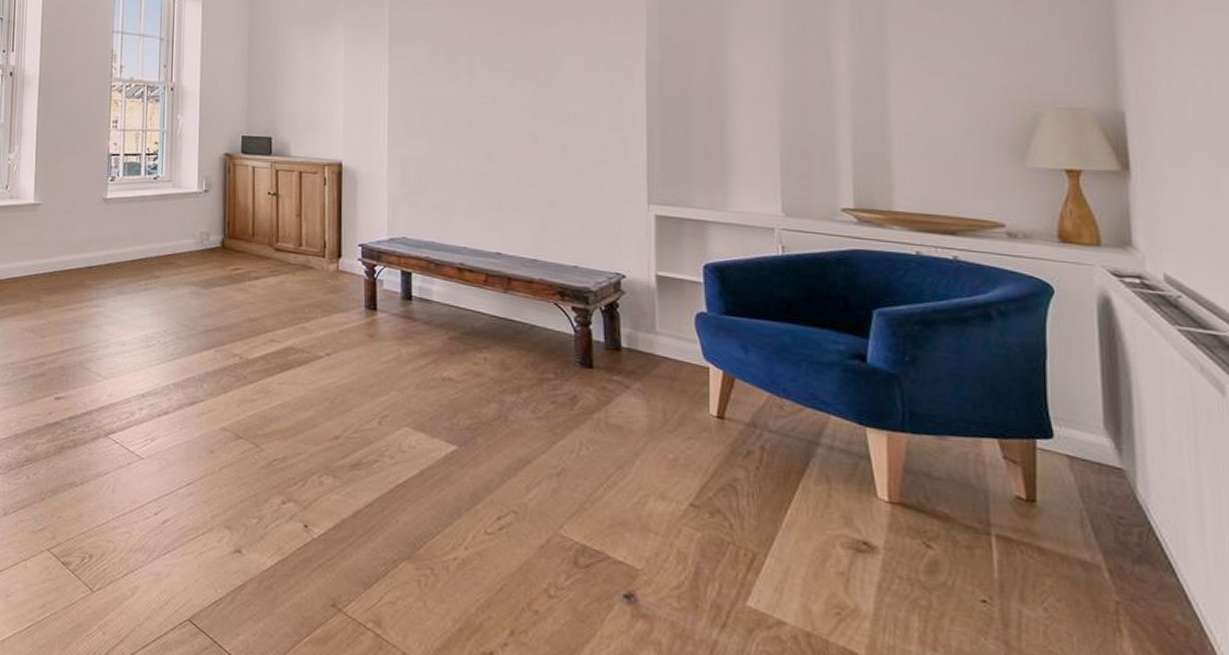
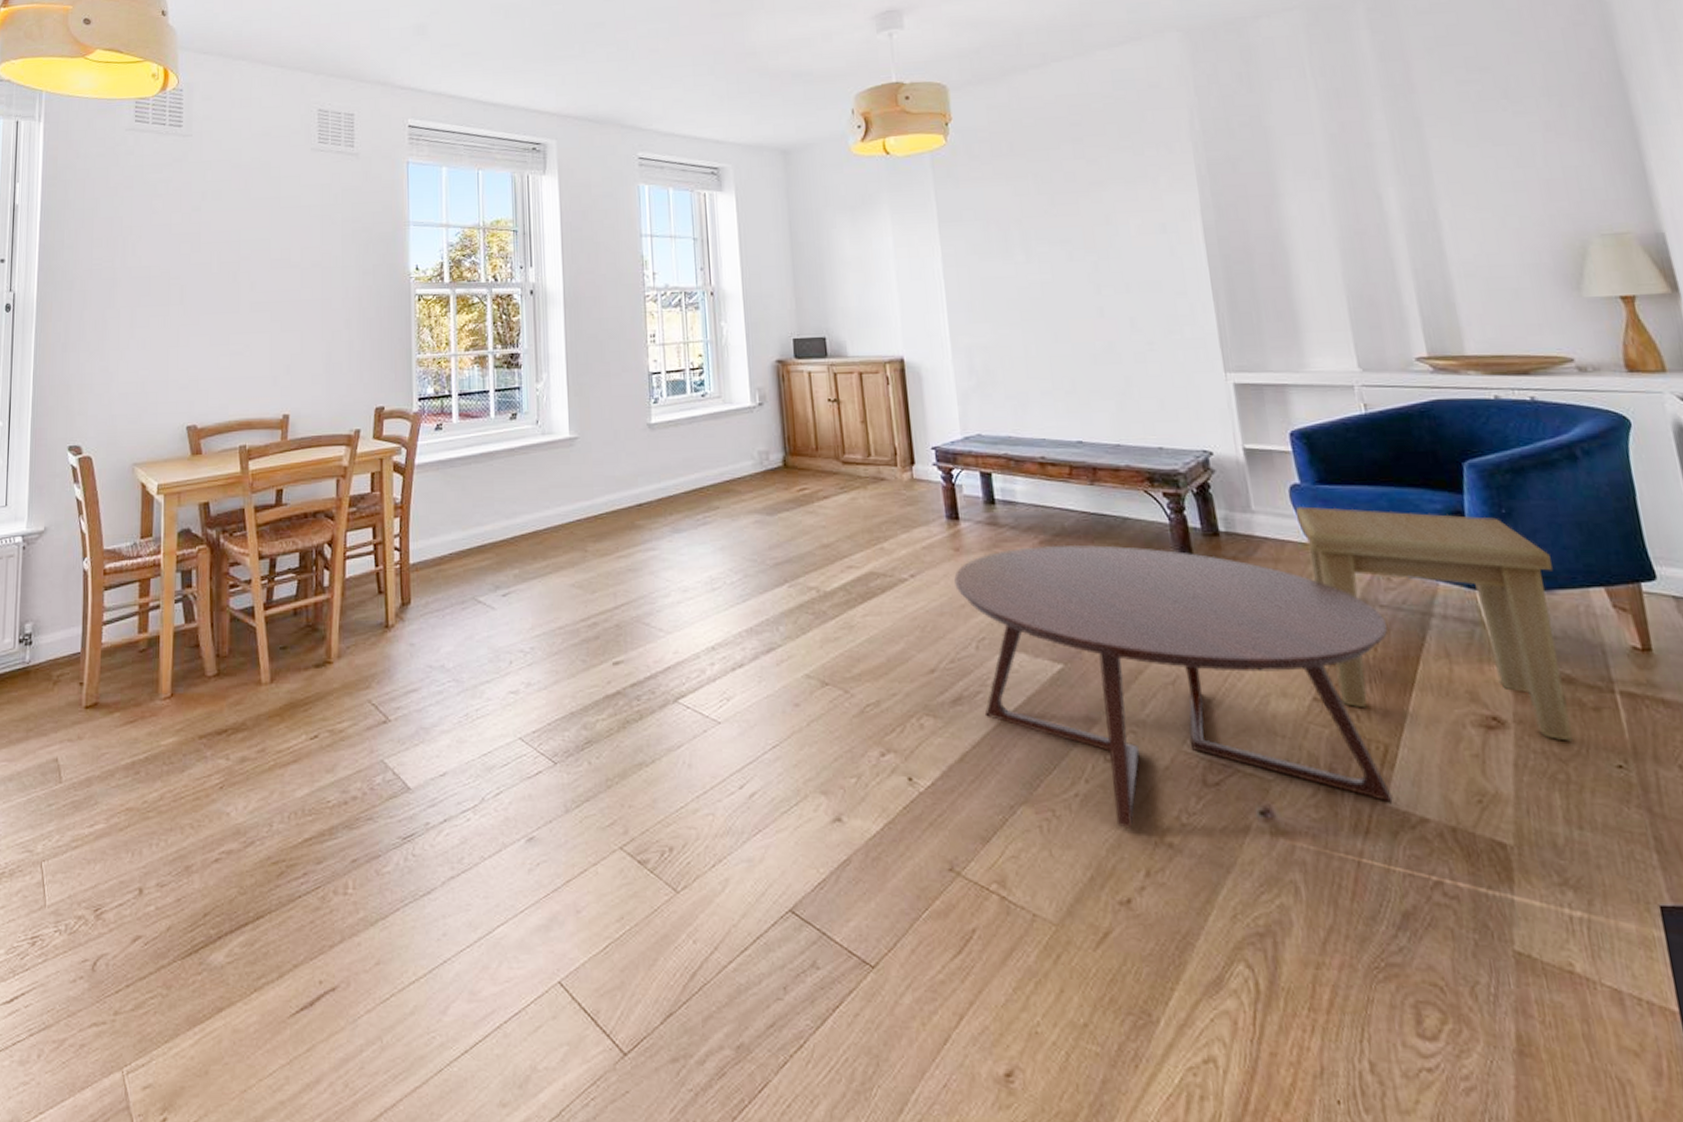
coffee table: none [366,341,773,604] -> present [954,544,1393,829]
side table: none [698,333,948,573] -> present [1295,506,1573,741]

